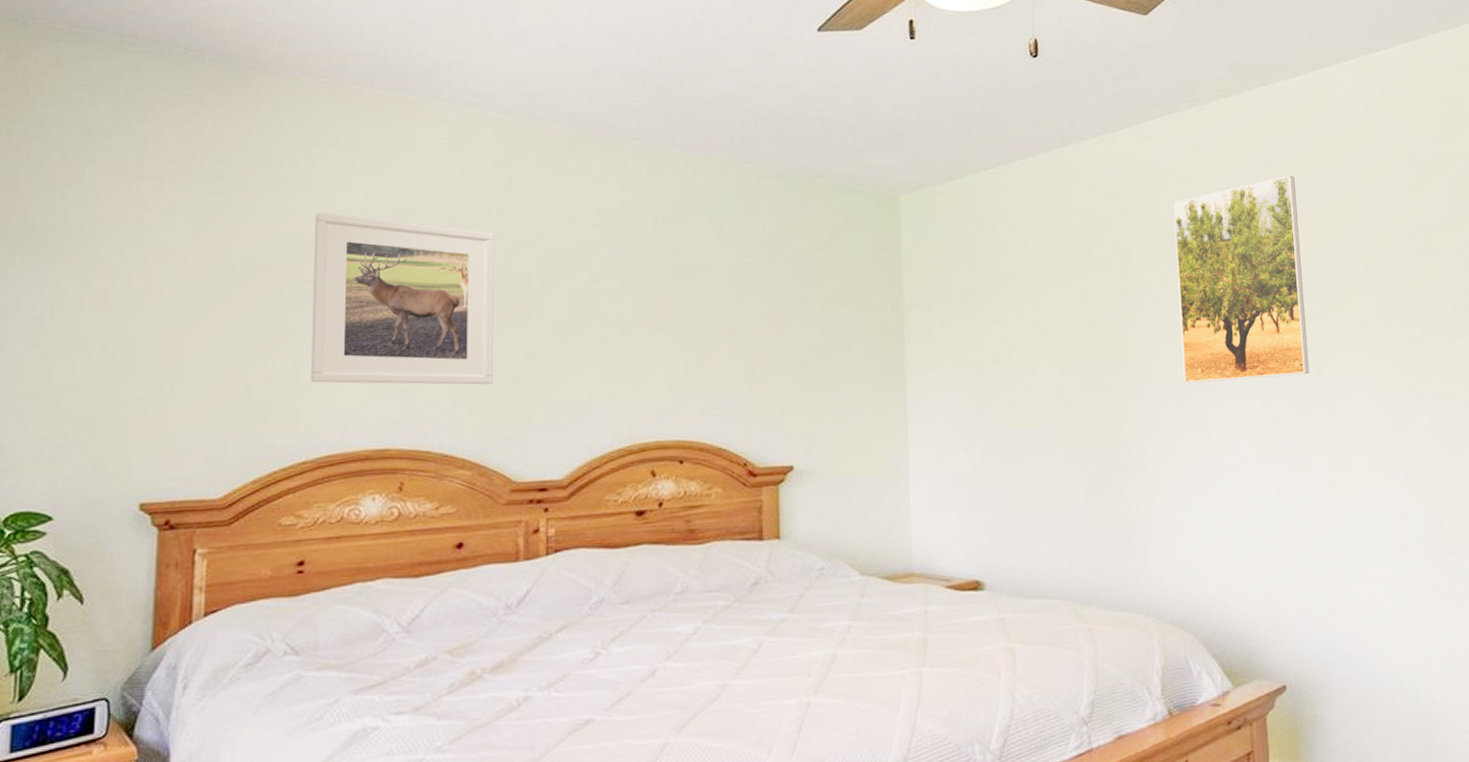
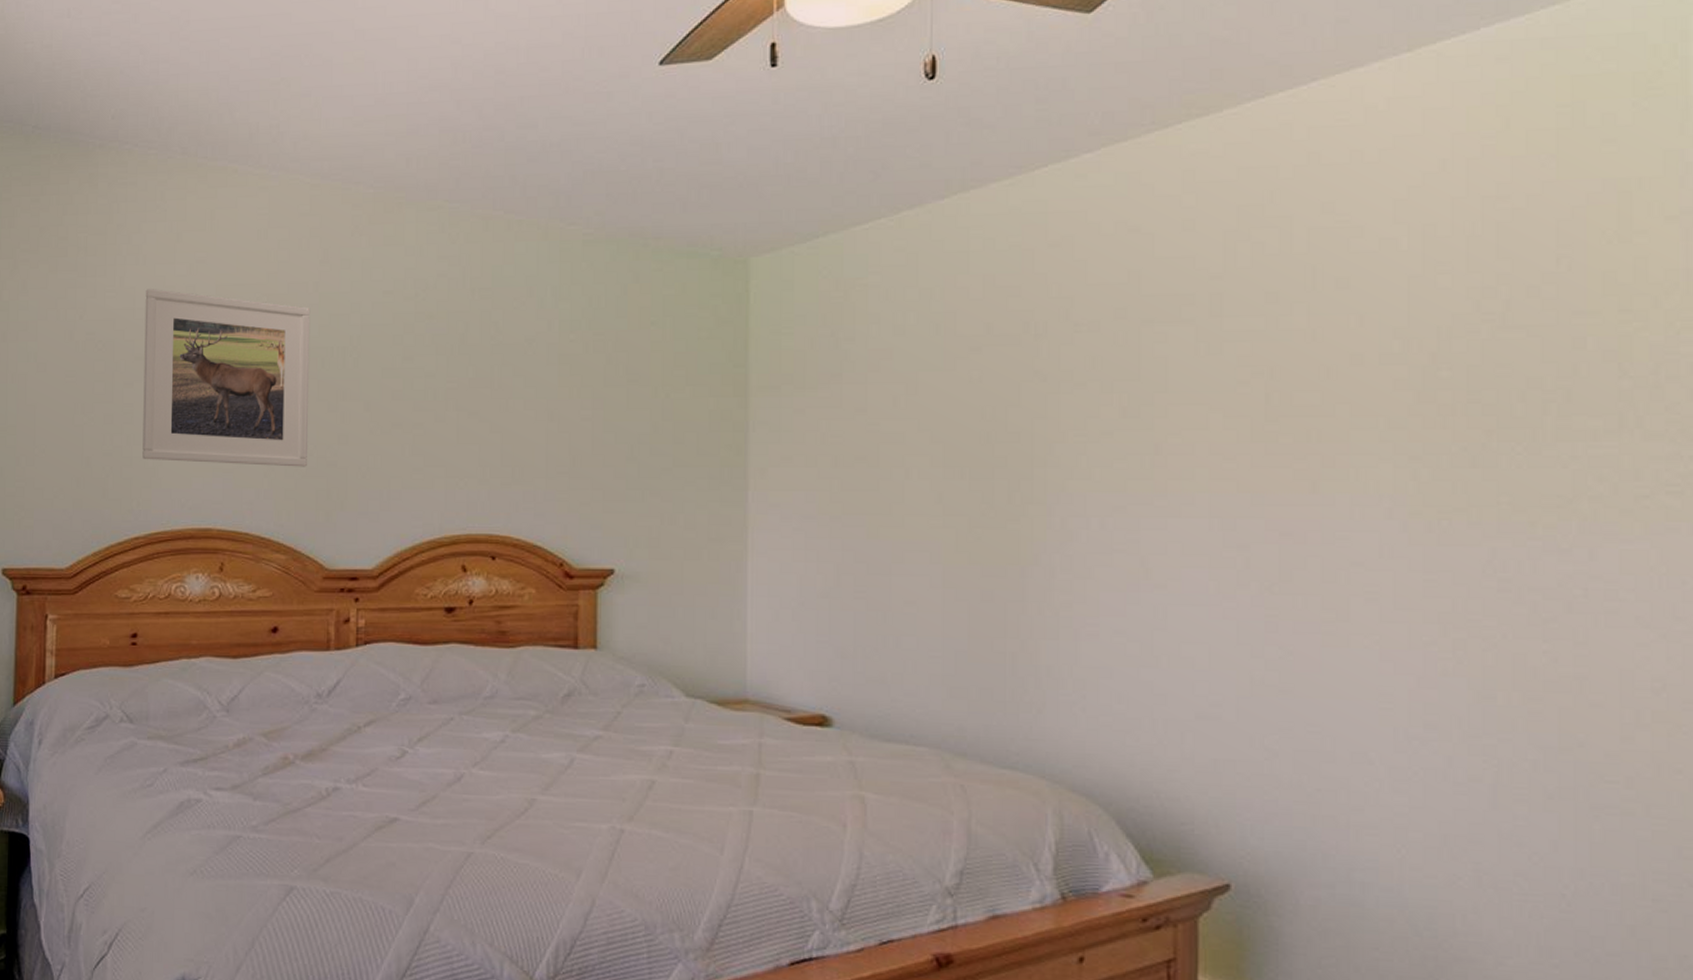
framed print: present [1173,175,1310,384] -> none [1112,220,1300,495]

